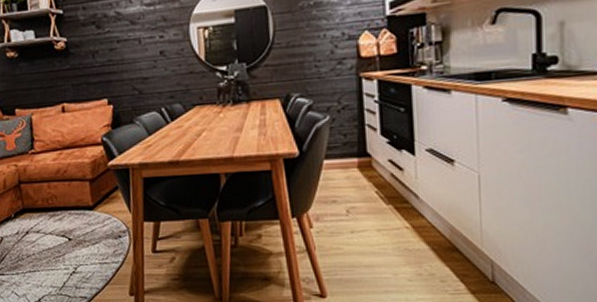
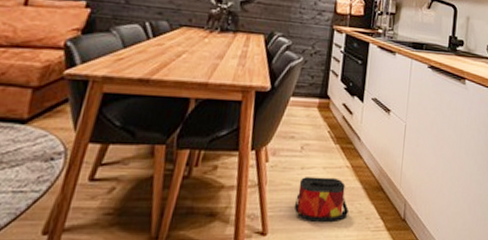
bag: none [351,240,417,285] -> present [295,177,349,222]

